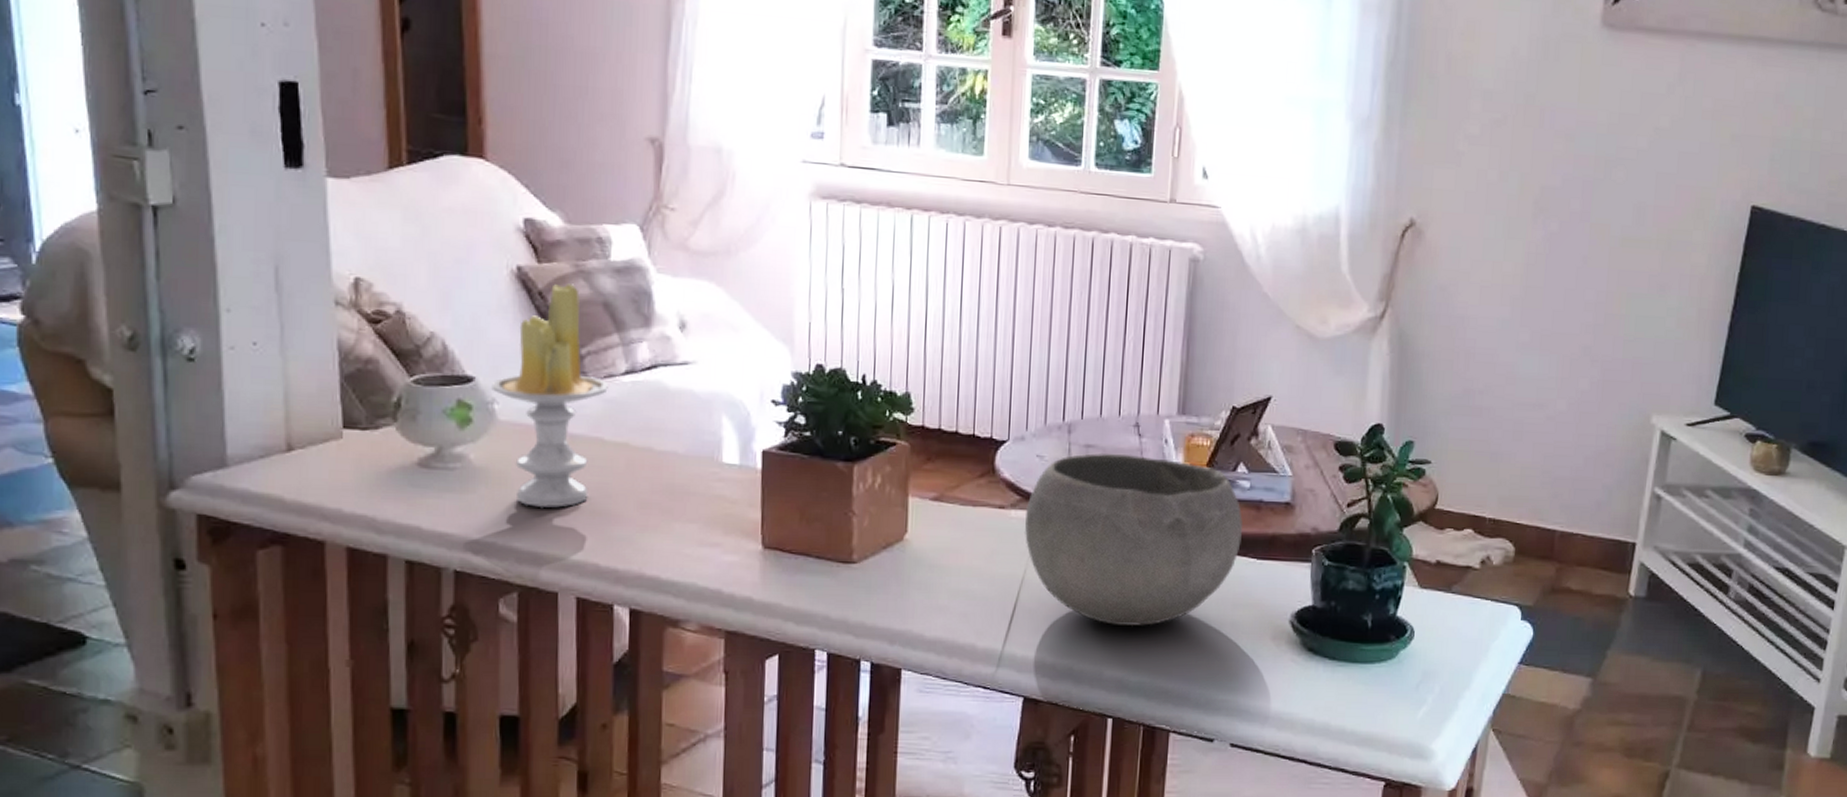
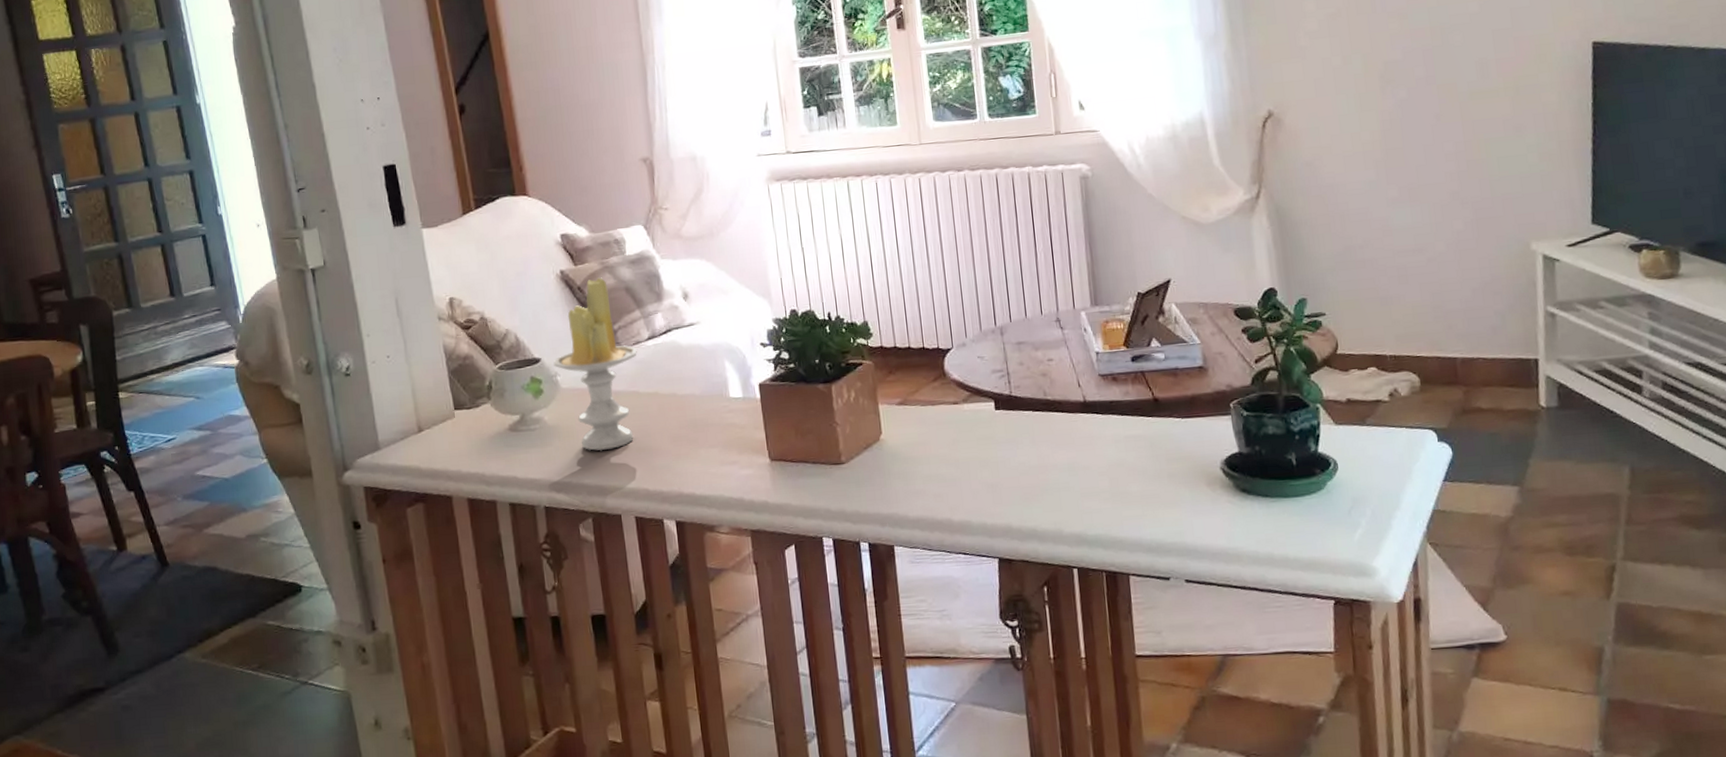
bowl: present [1025,453,1243,627] -> none [976,344,1165,489]

